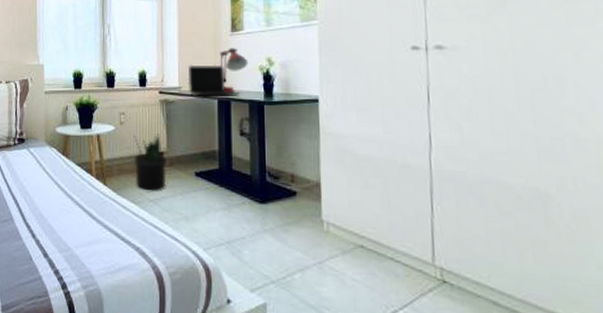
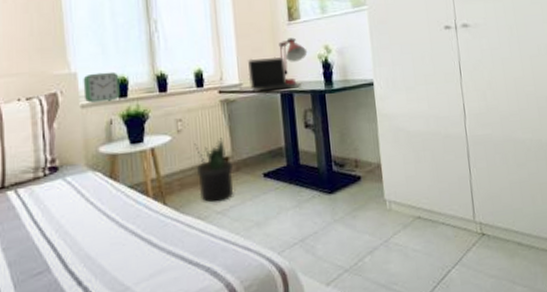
alarm clock: none [47,66,76,91] -> present [83,71,120,103]

